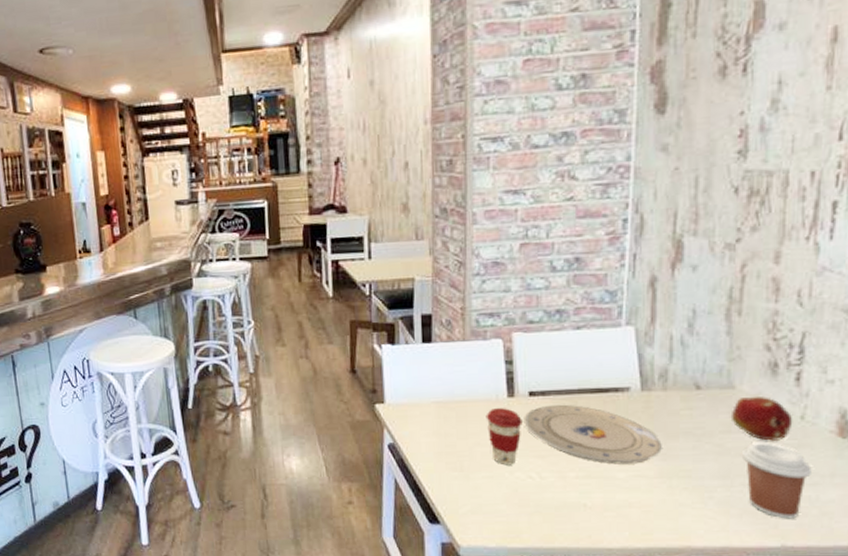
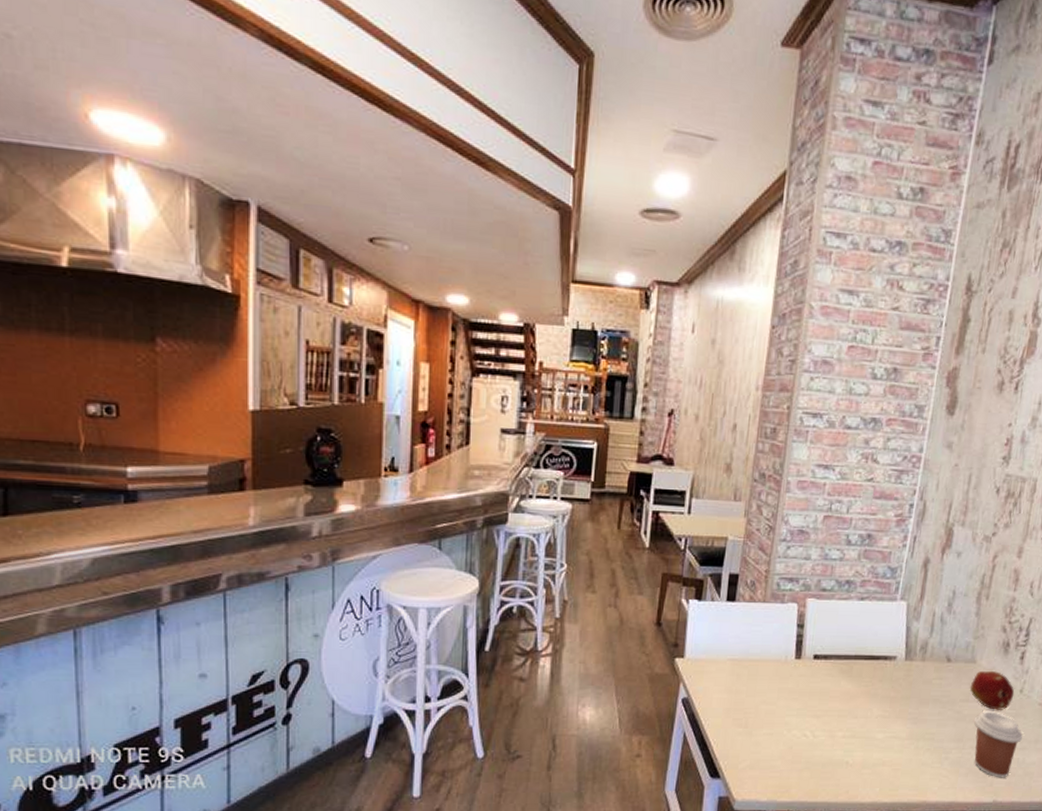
coffee cup: present [486,407,522,465] -> none [774,668,805,724]
plate: present [524,404,662,465] -> none [806,668,915,726]

